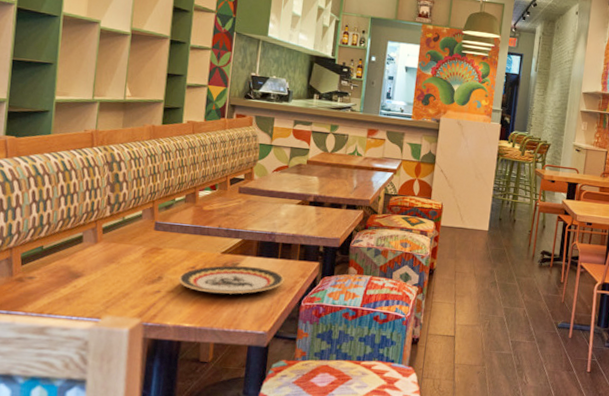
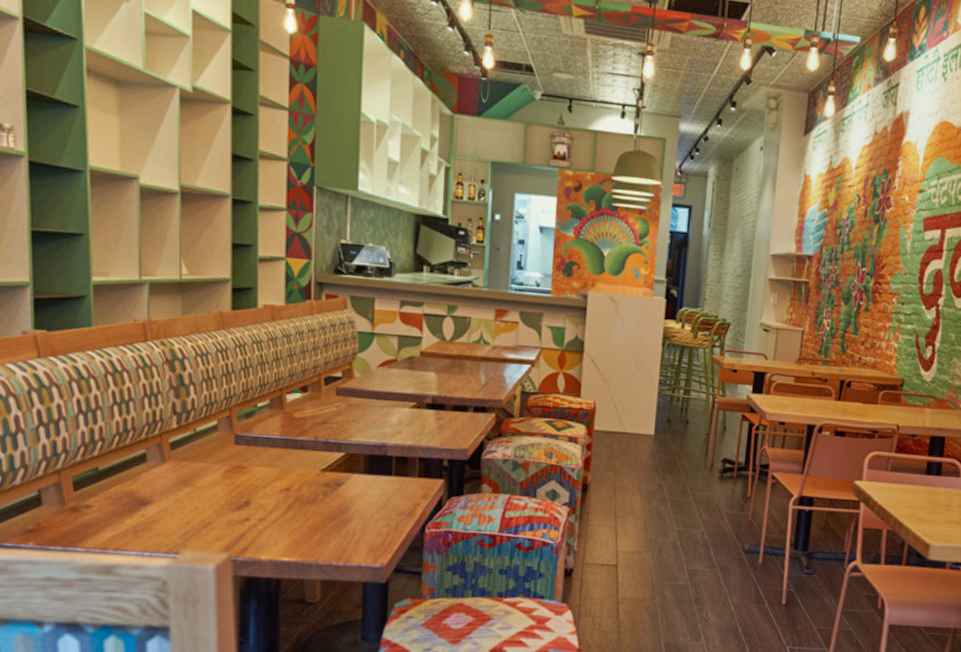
plate: present [178,265,285,294] -> none [270,485,402,521]

